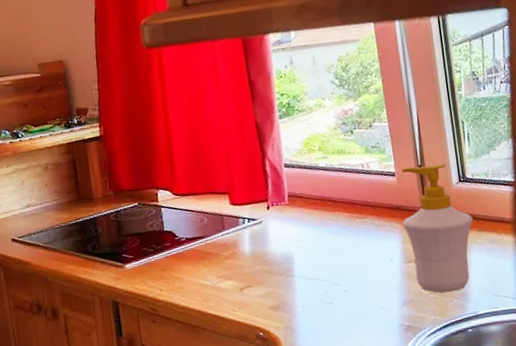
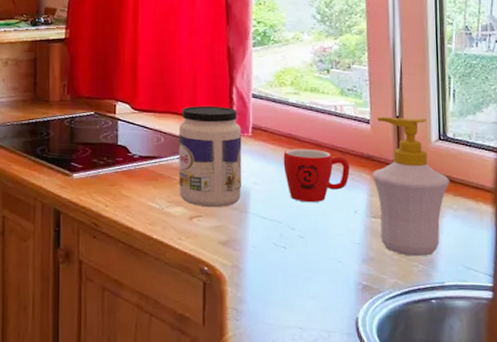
jar: none [219,180,286,277] -> present [179,105,242,208]
mug: none [319,207,382,259] -> present [283,149,350,203]

